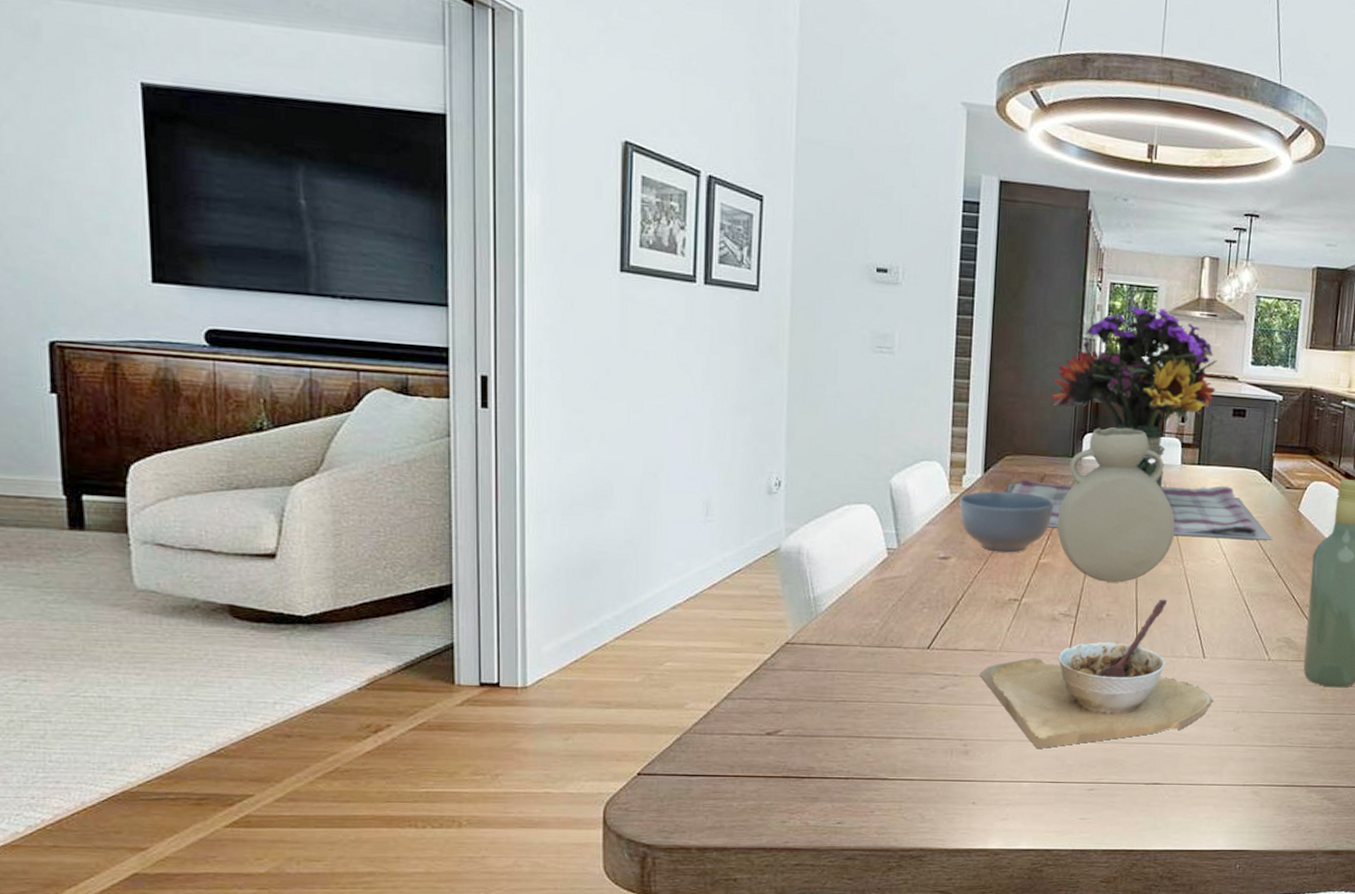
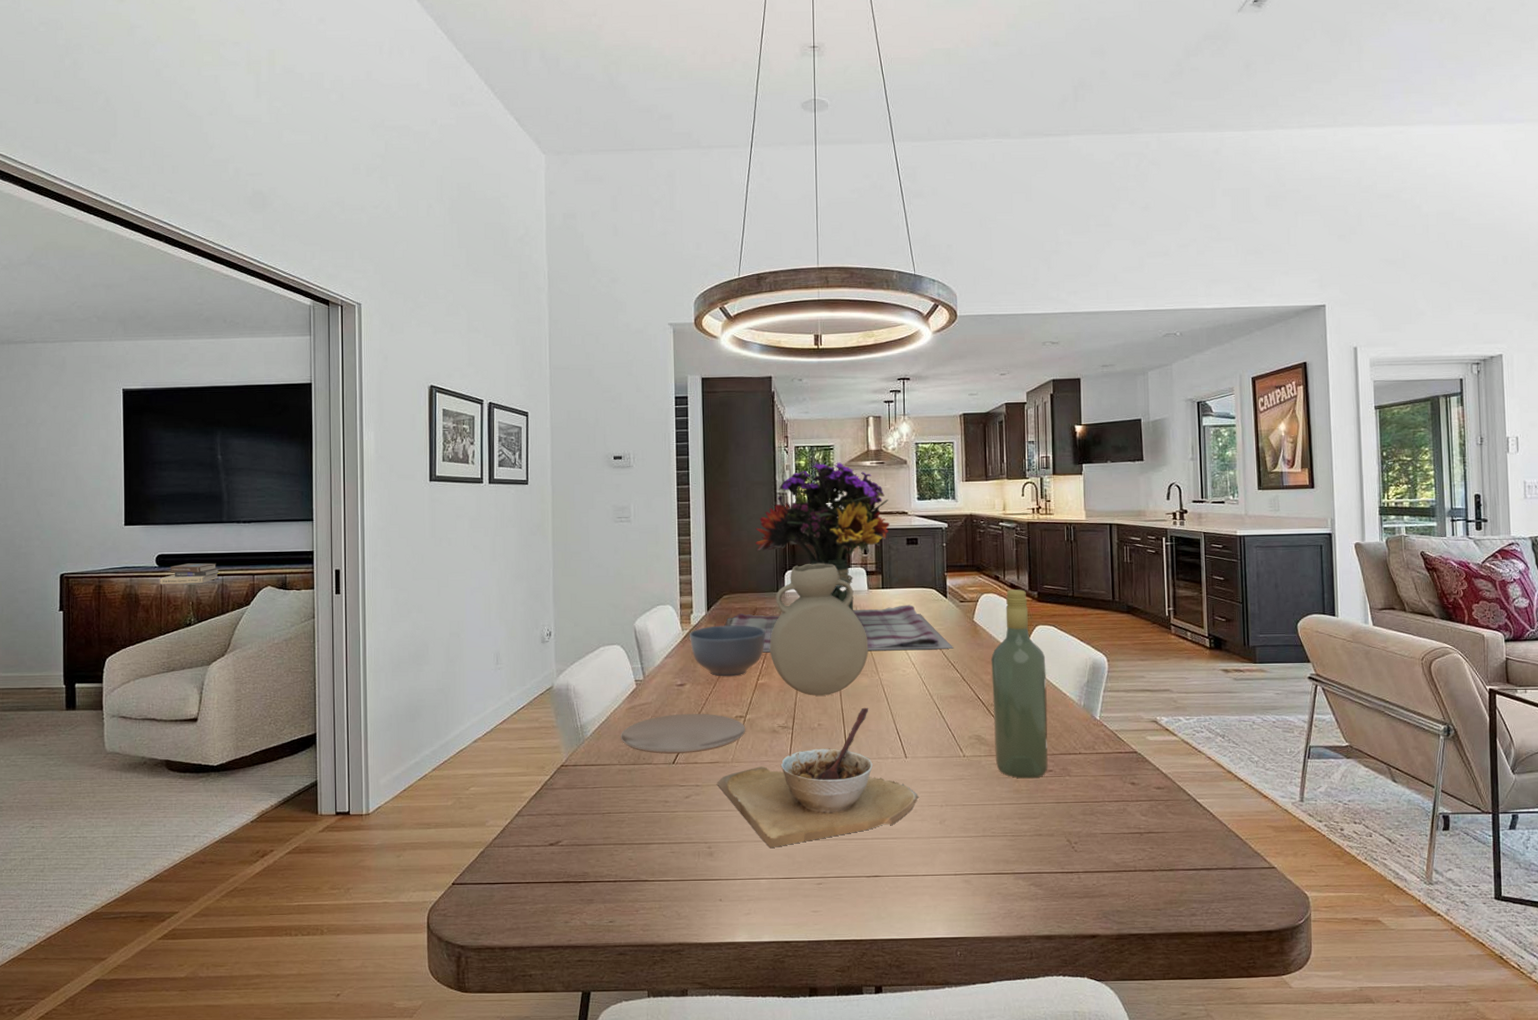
books: none [212,345,305,376] -> present [160,563,219,585]
plate: none [863,591,1020,638] -> present [620,713,746,754]

